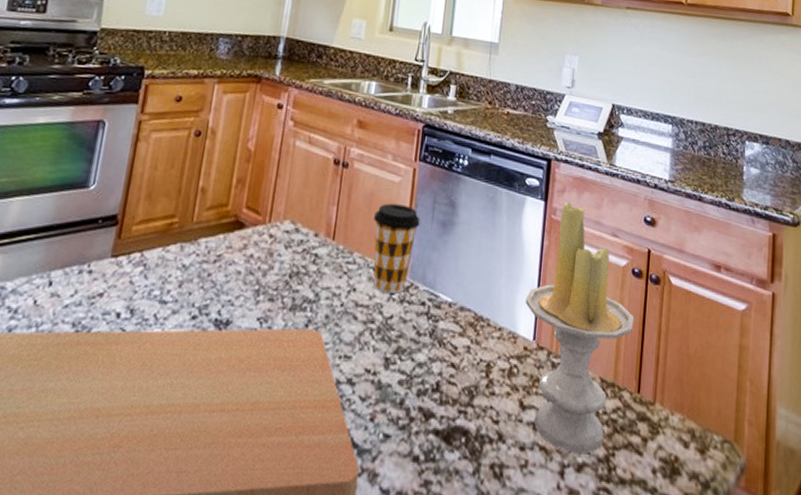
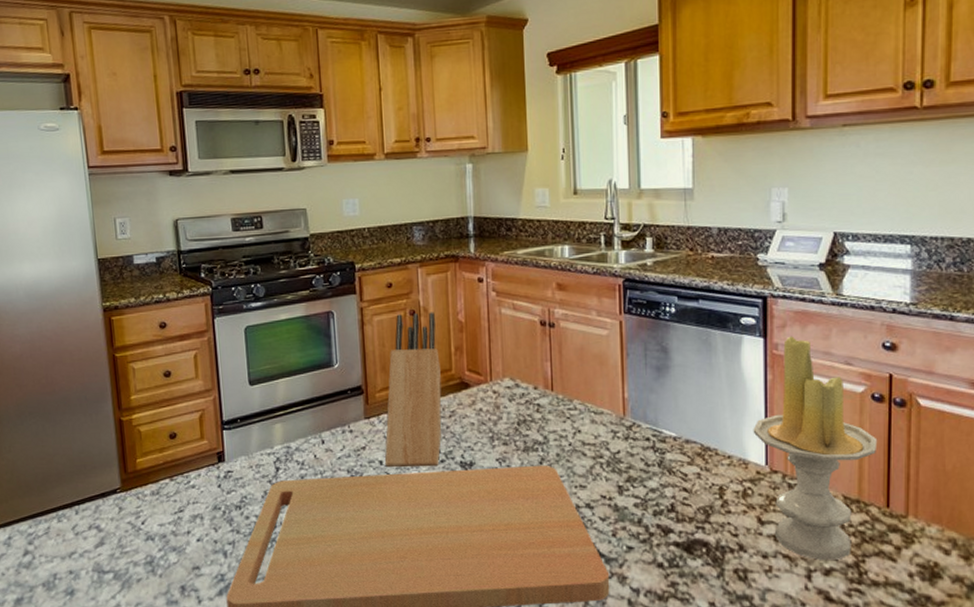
knife block: none [122,133,223,324] -> present [384,312,442,468]
coffee cup: present [373,203,420,293] -> none [586,354,634,432]

